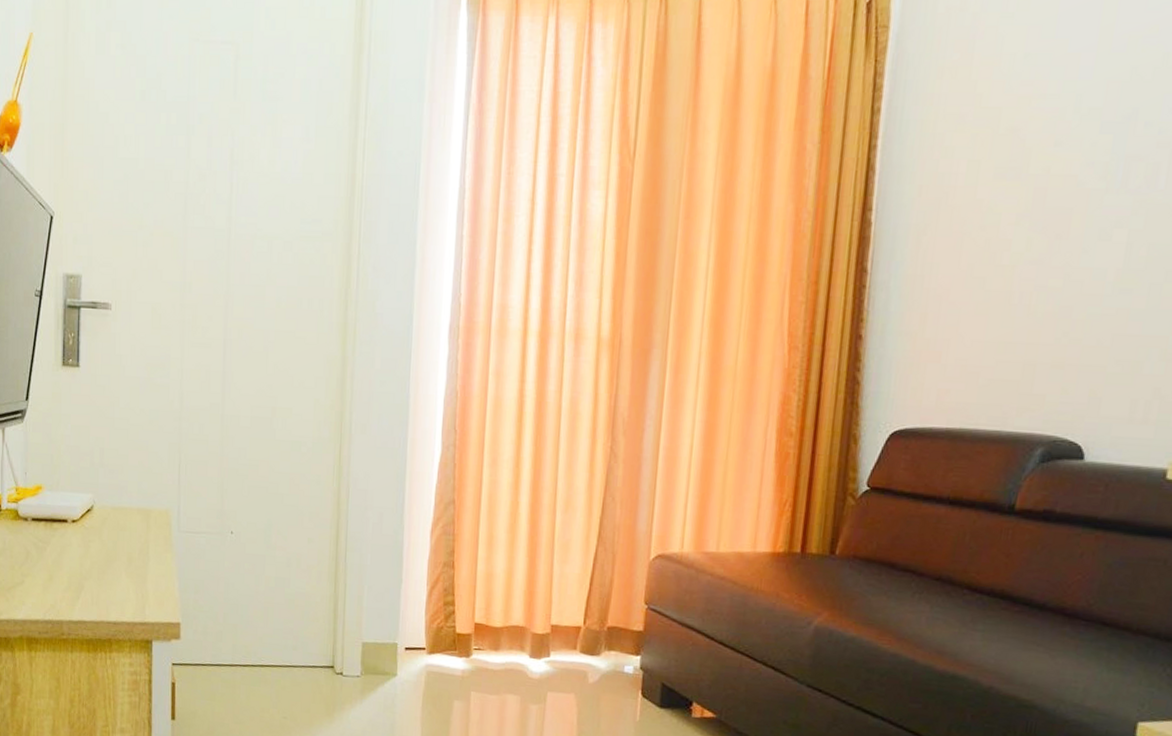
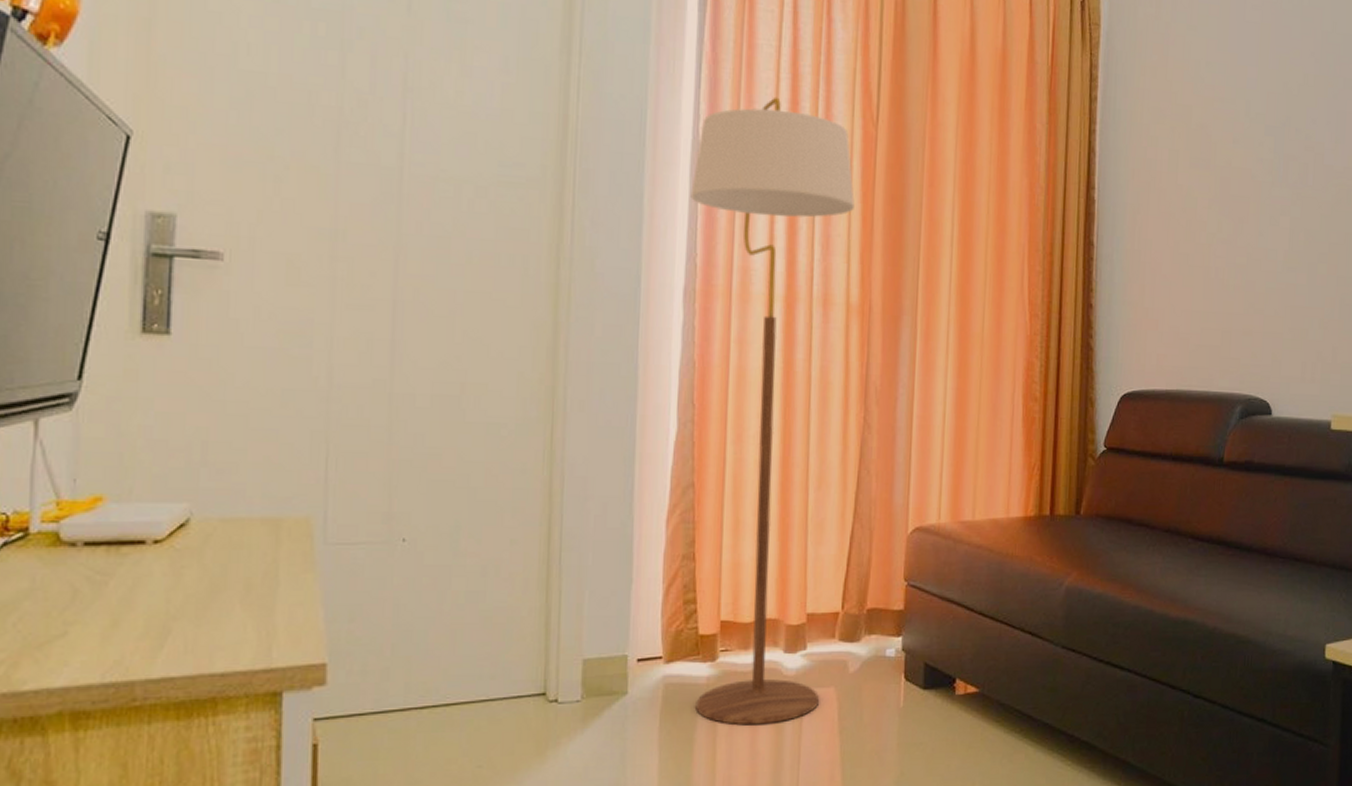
floor lamp: none [452,140,609,719] -> present [690,97,855,725]

